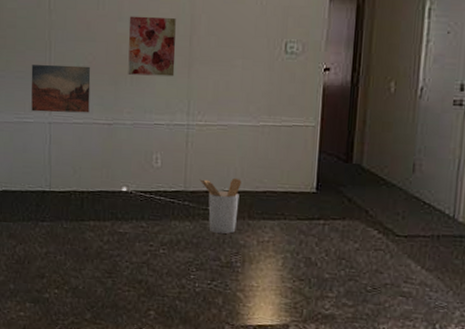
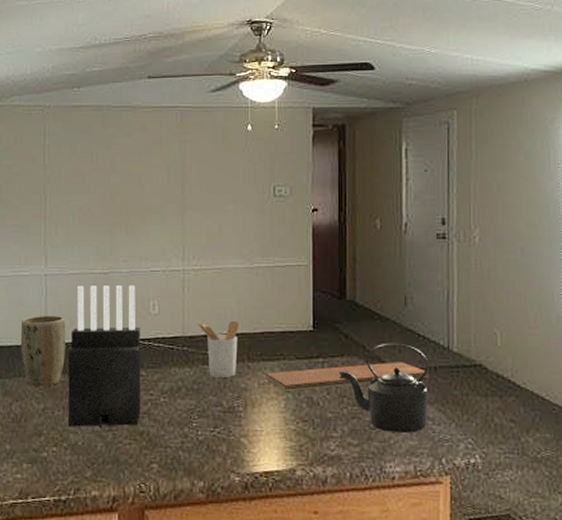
plant pot: none [24,162,69,232] -> present [20,315,66,387]
wall art: present [31,64,91,113] -> none [26,217,86,265]
knife block: none [69,135,142,275] -> present [68,284,141,429]
wall art: present [128,16,176,77] -> none [122,167,169,224]
chopping board: none [264,228,431,251] -> present [264,362,429,391]
kettle: none [339,208,433,298] -> present [340,343,430,433]

